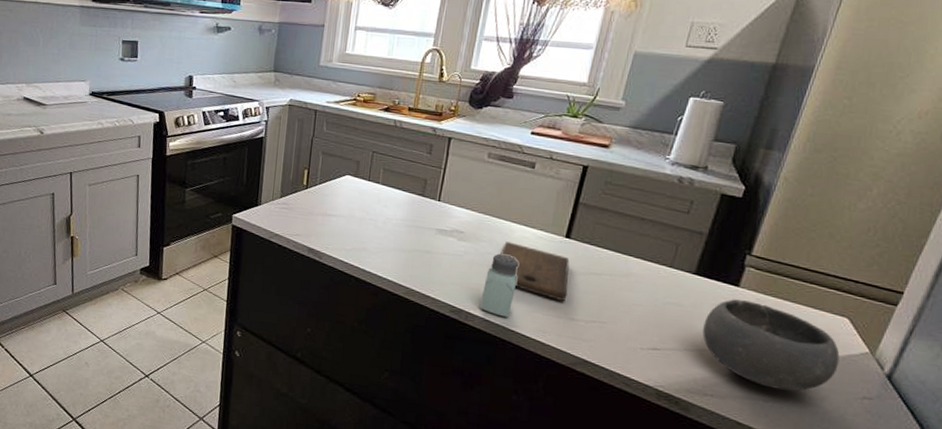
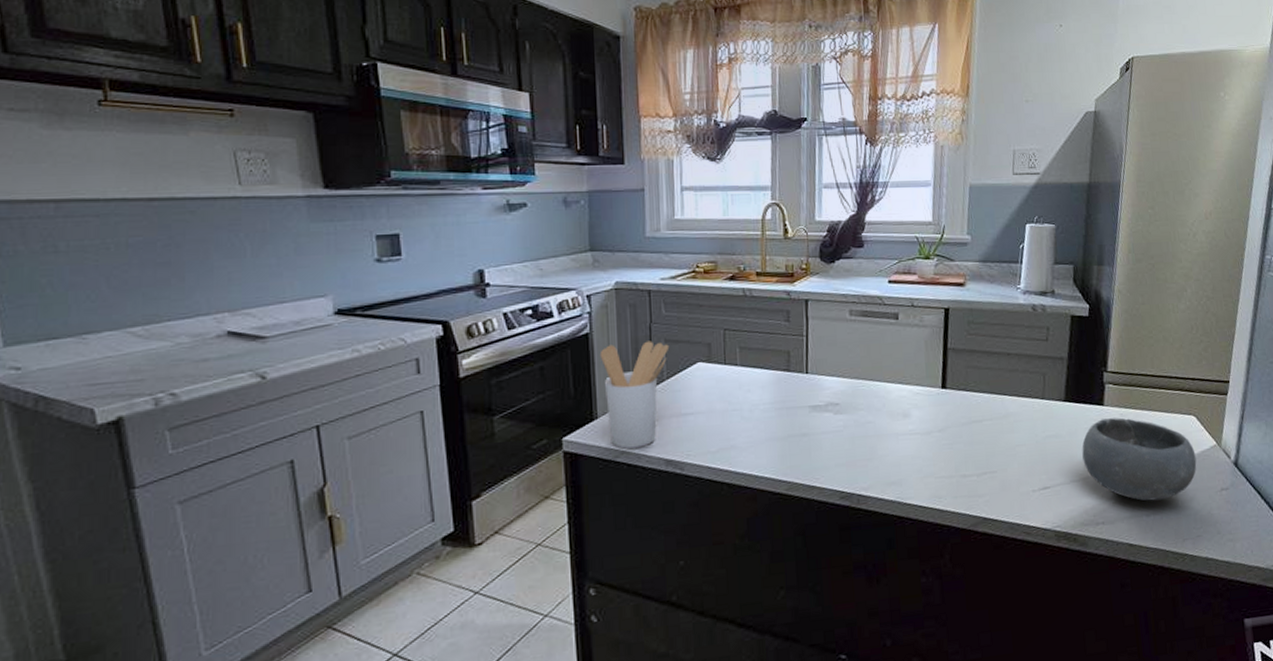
utensil holder: none [268,149,325,234] -> present [599,341,670,449]
saltshaker: present [480,253,518,317] -> none [870,419,904,491]
cutting board: present [500,242,570,302] -> none [881,404,955,459]

